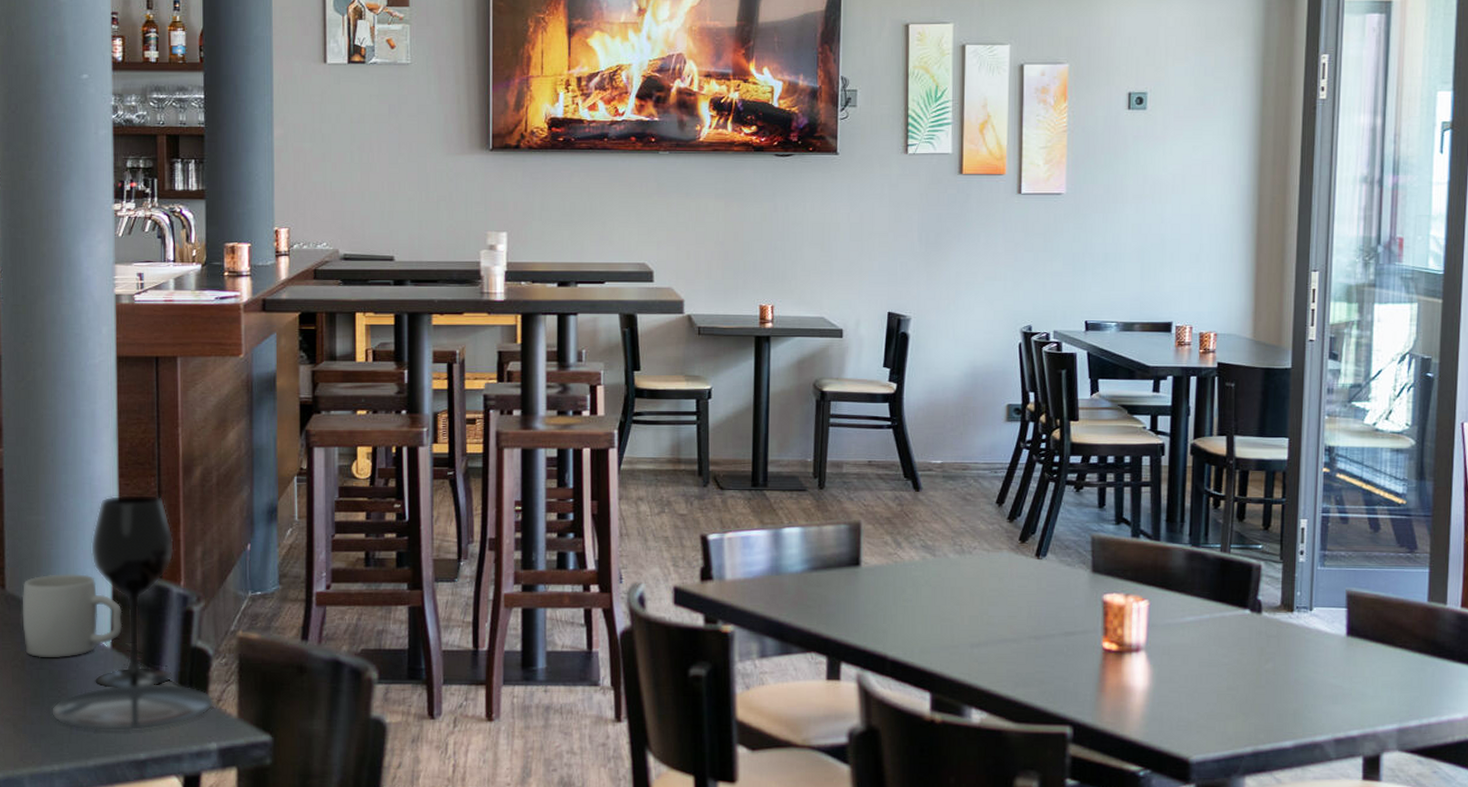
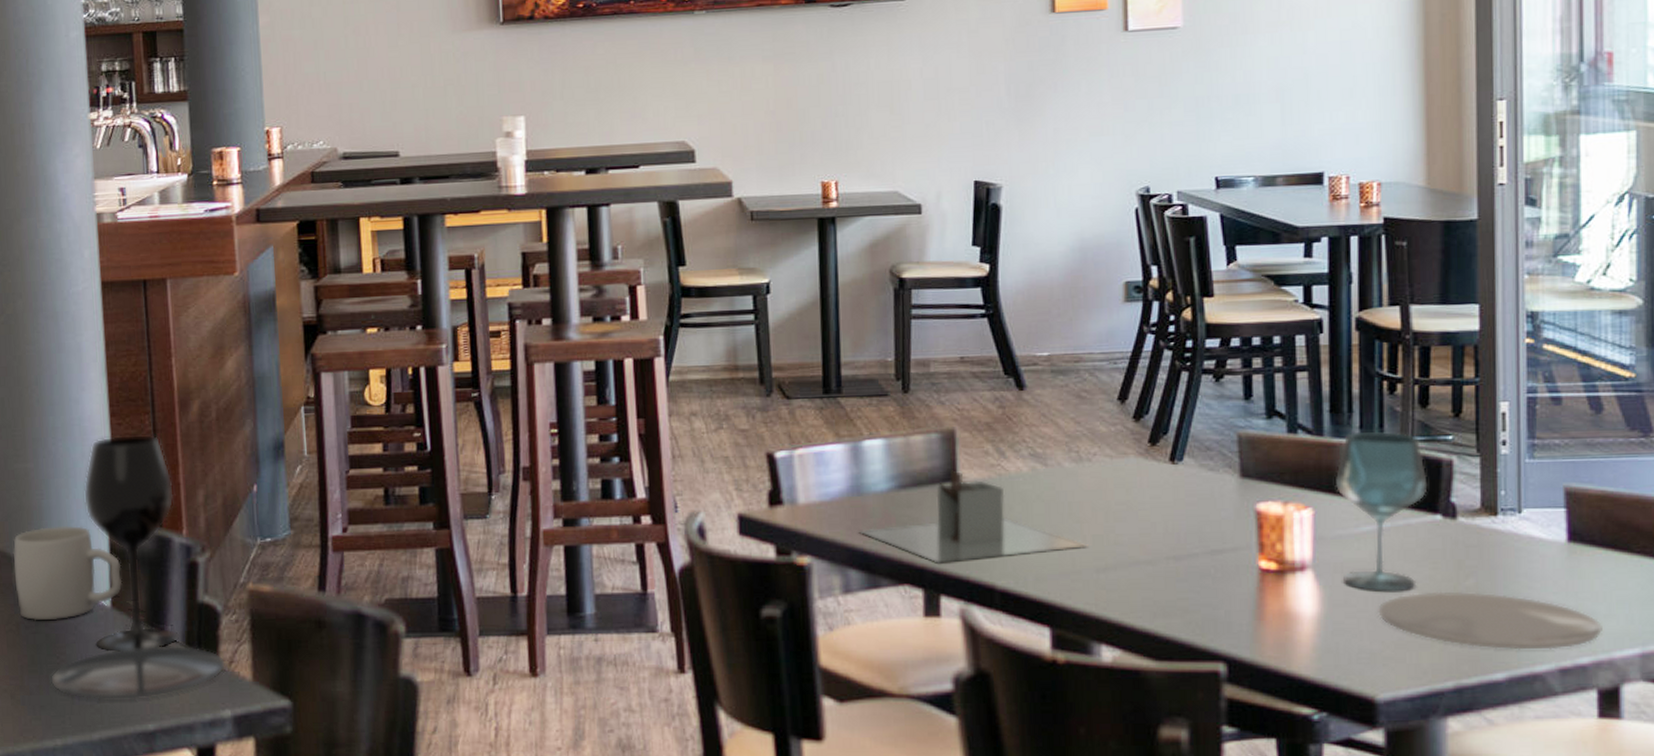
napkin holder: none [775,556,965,635] -> present [858,470,1088,563]
wine glass: none [1167,538,1241,671] -> present [1335,431,1428,591]
plate: none [1195,673,1370,723] -> present [1378,591,1602,650]

